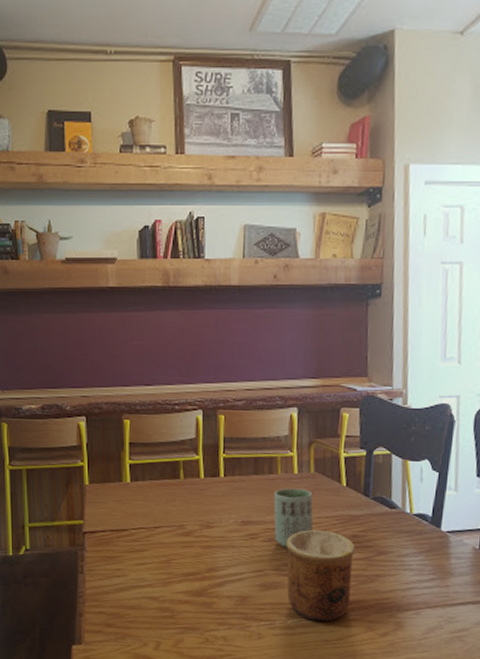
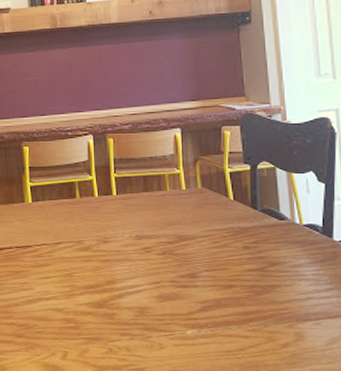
cup: present [273,488,313,548] -> none [164,203,204,261]
cup: present [286,530,355,622] -> none [179,243,248,333]

